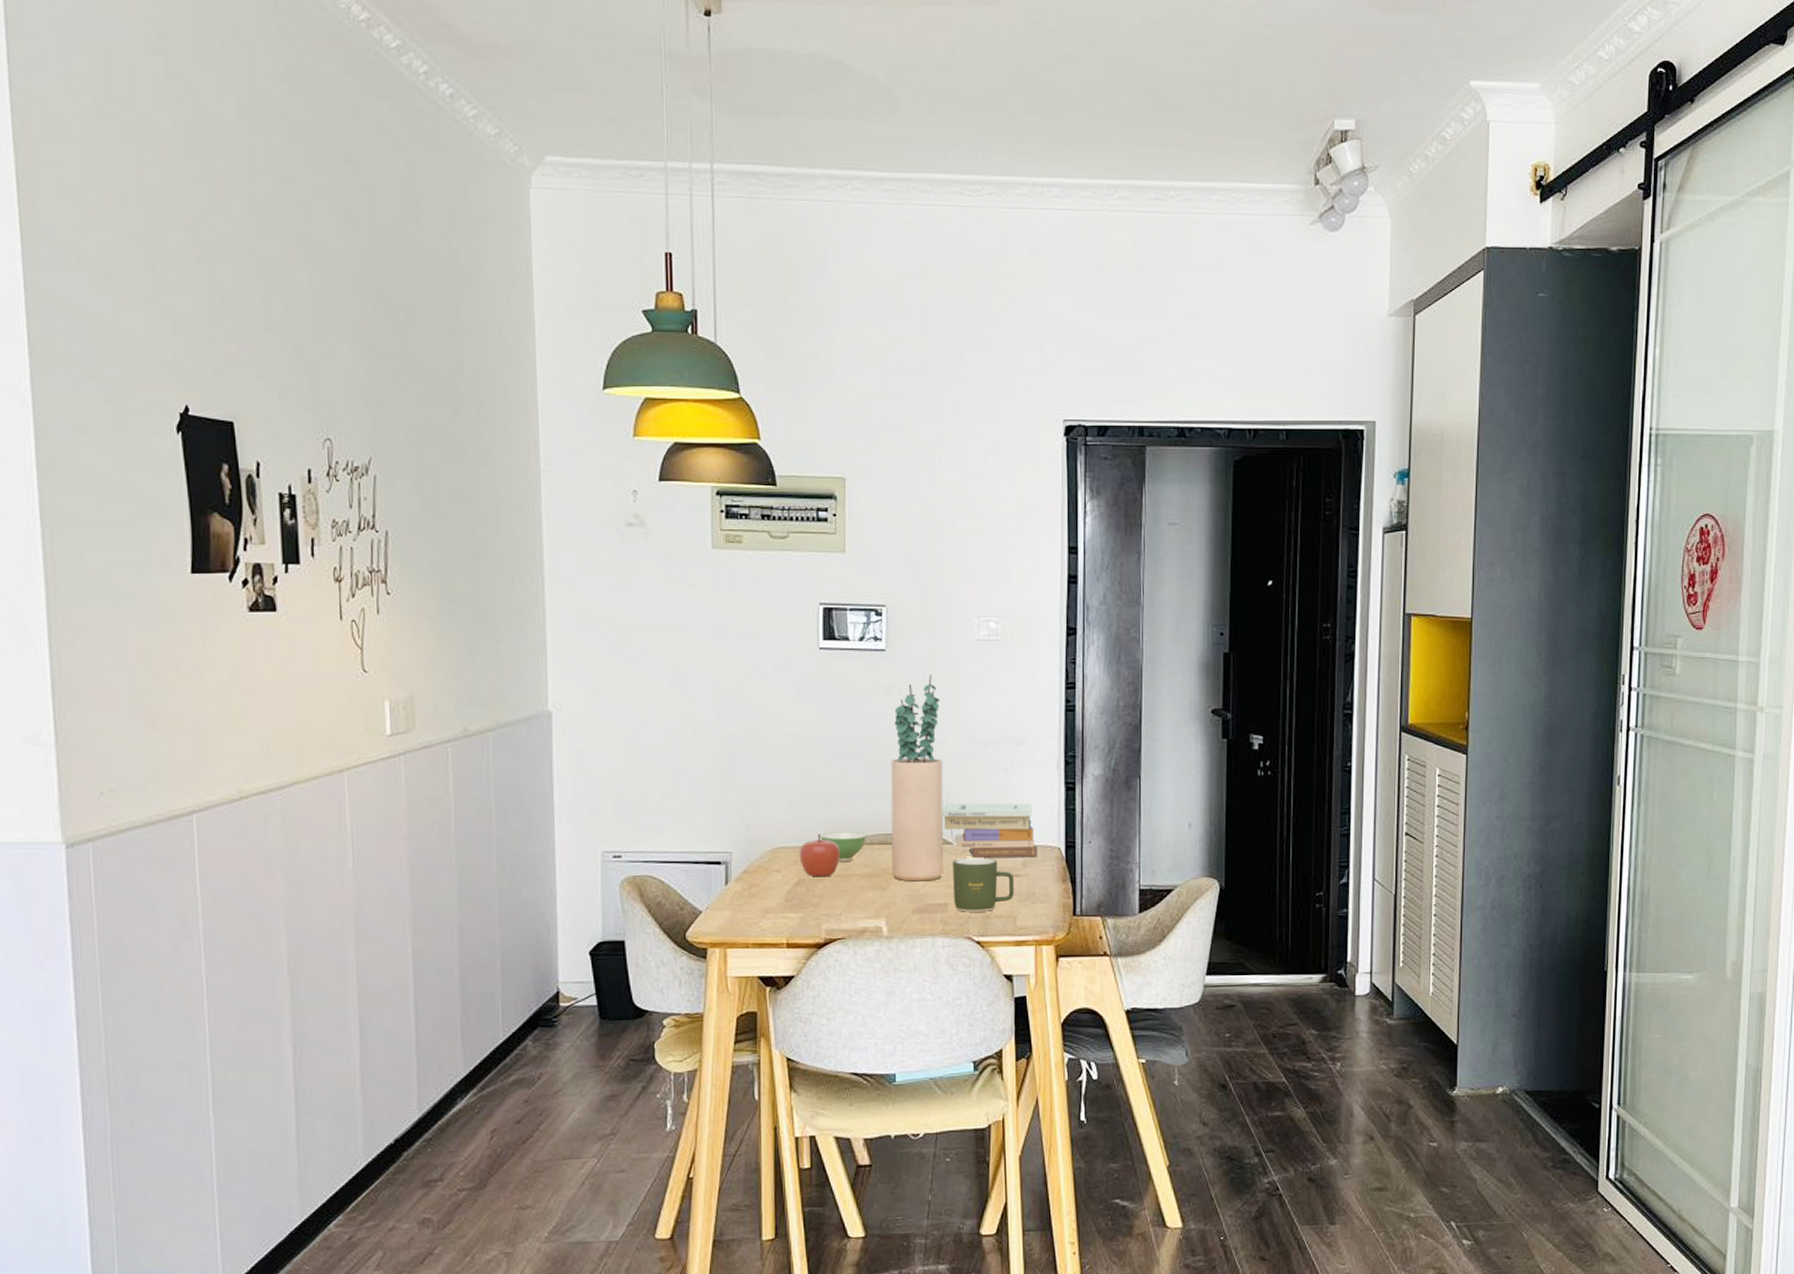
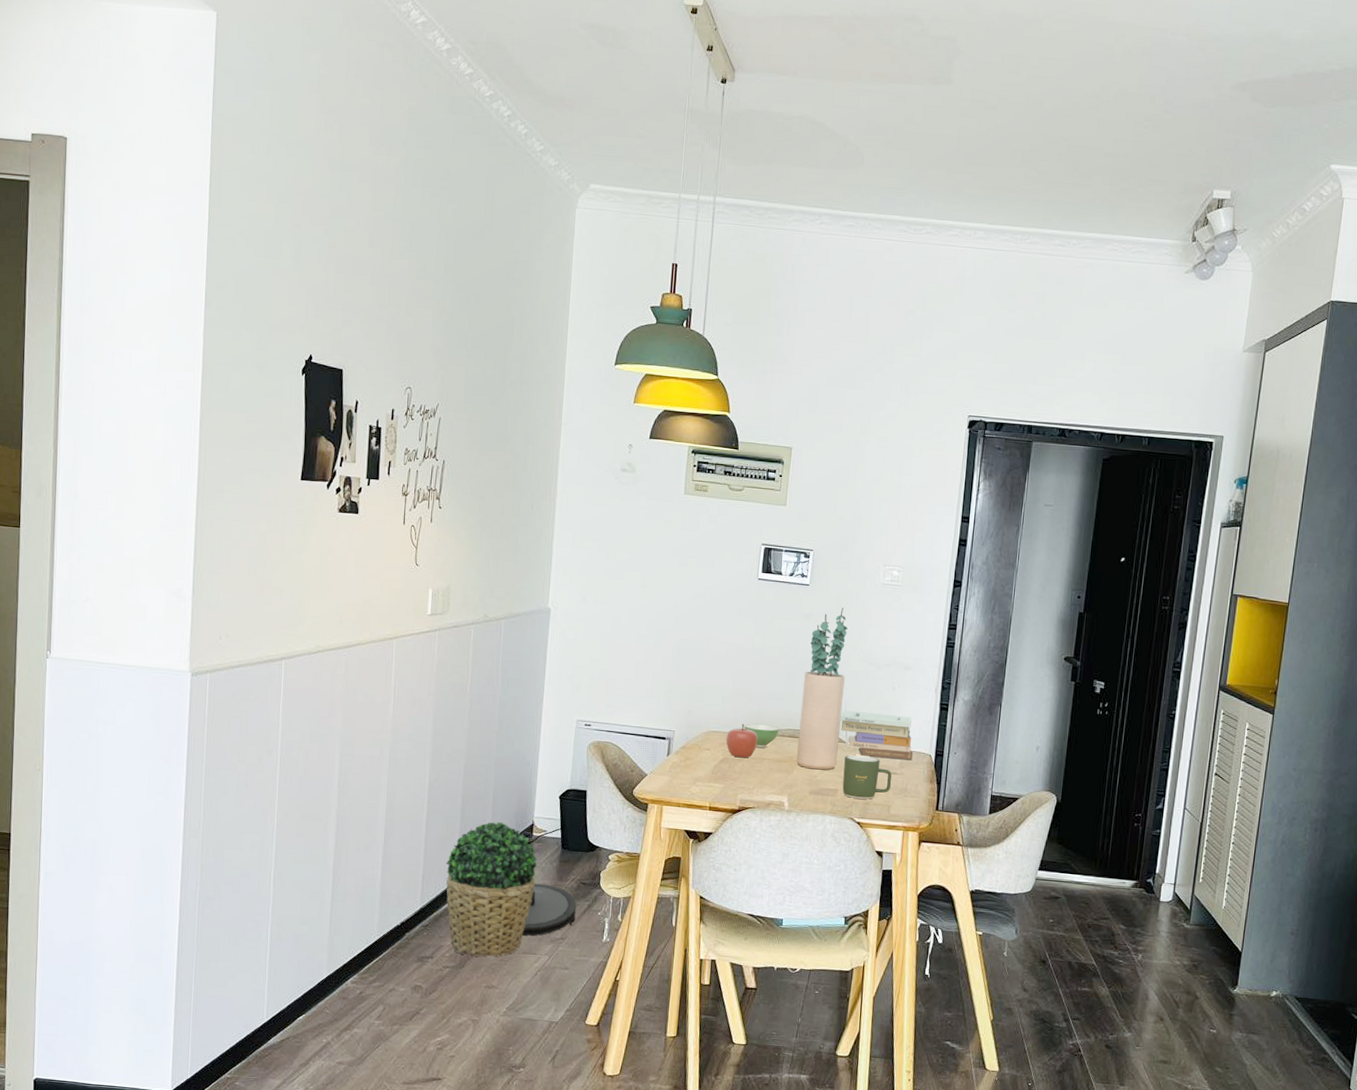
potted plant: none [446,994,570,1171] -> present [445,822,537,957]
robot vacuum: none [559,1066,628,1136] -> present [522,883,577,936]

